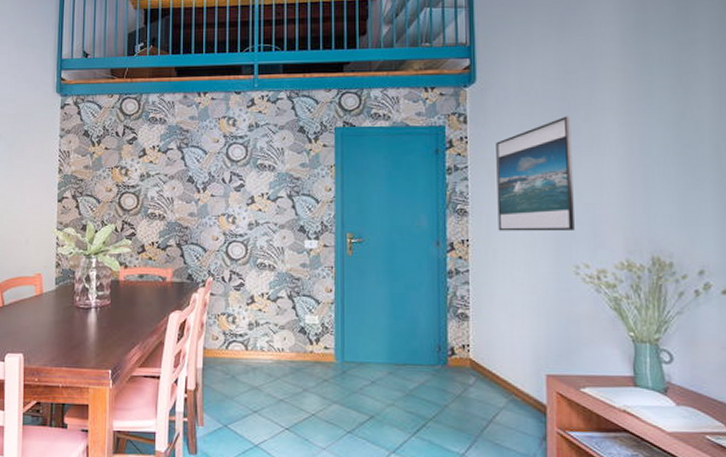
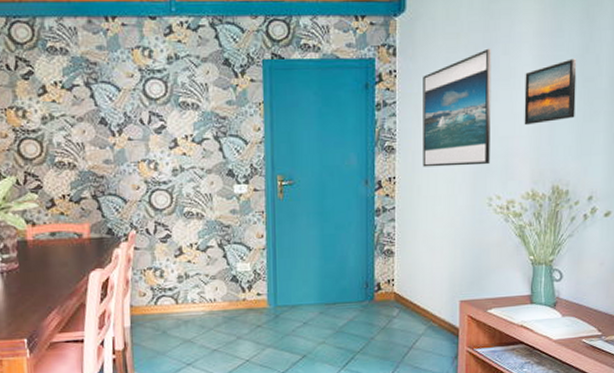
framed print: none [610,125,674,192] -> present [524,58,577,126]

